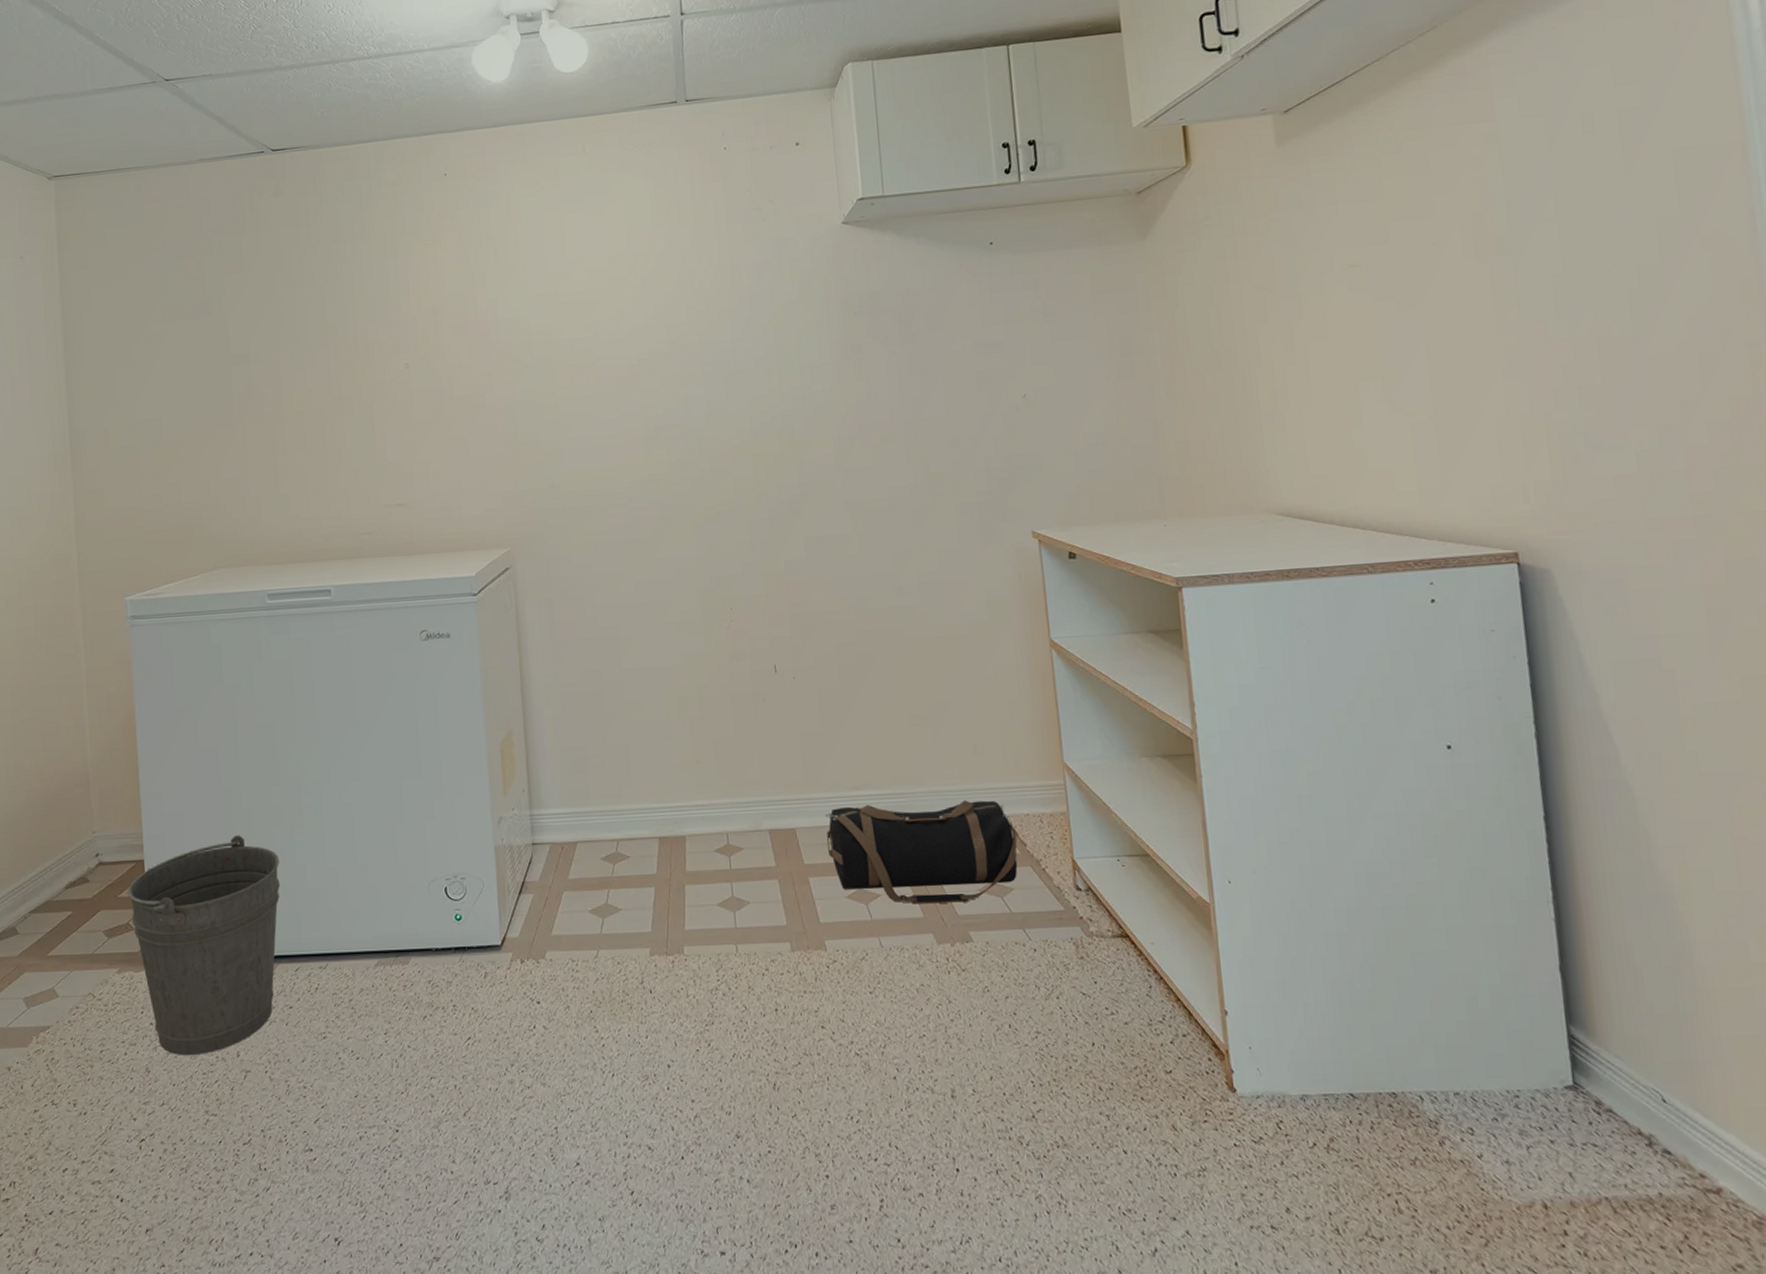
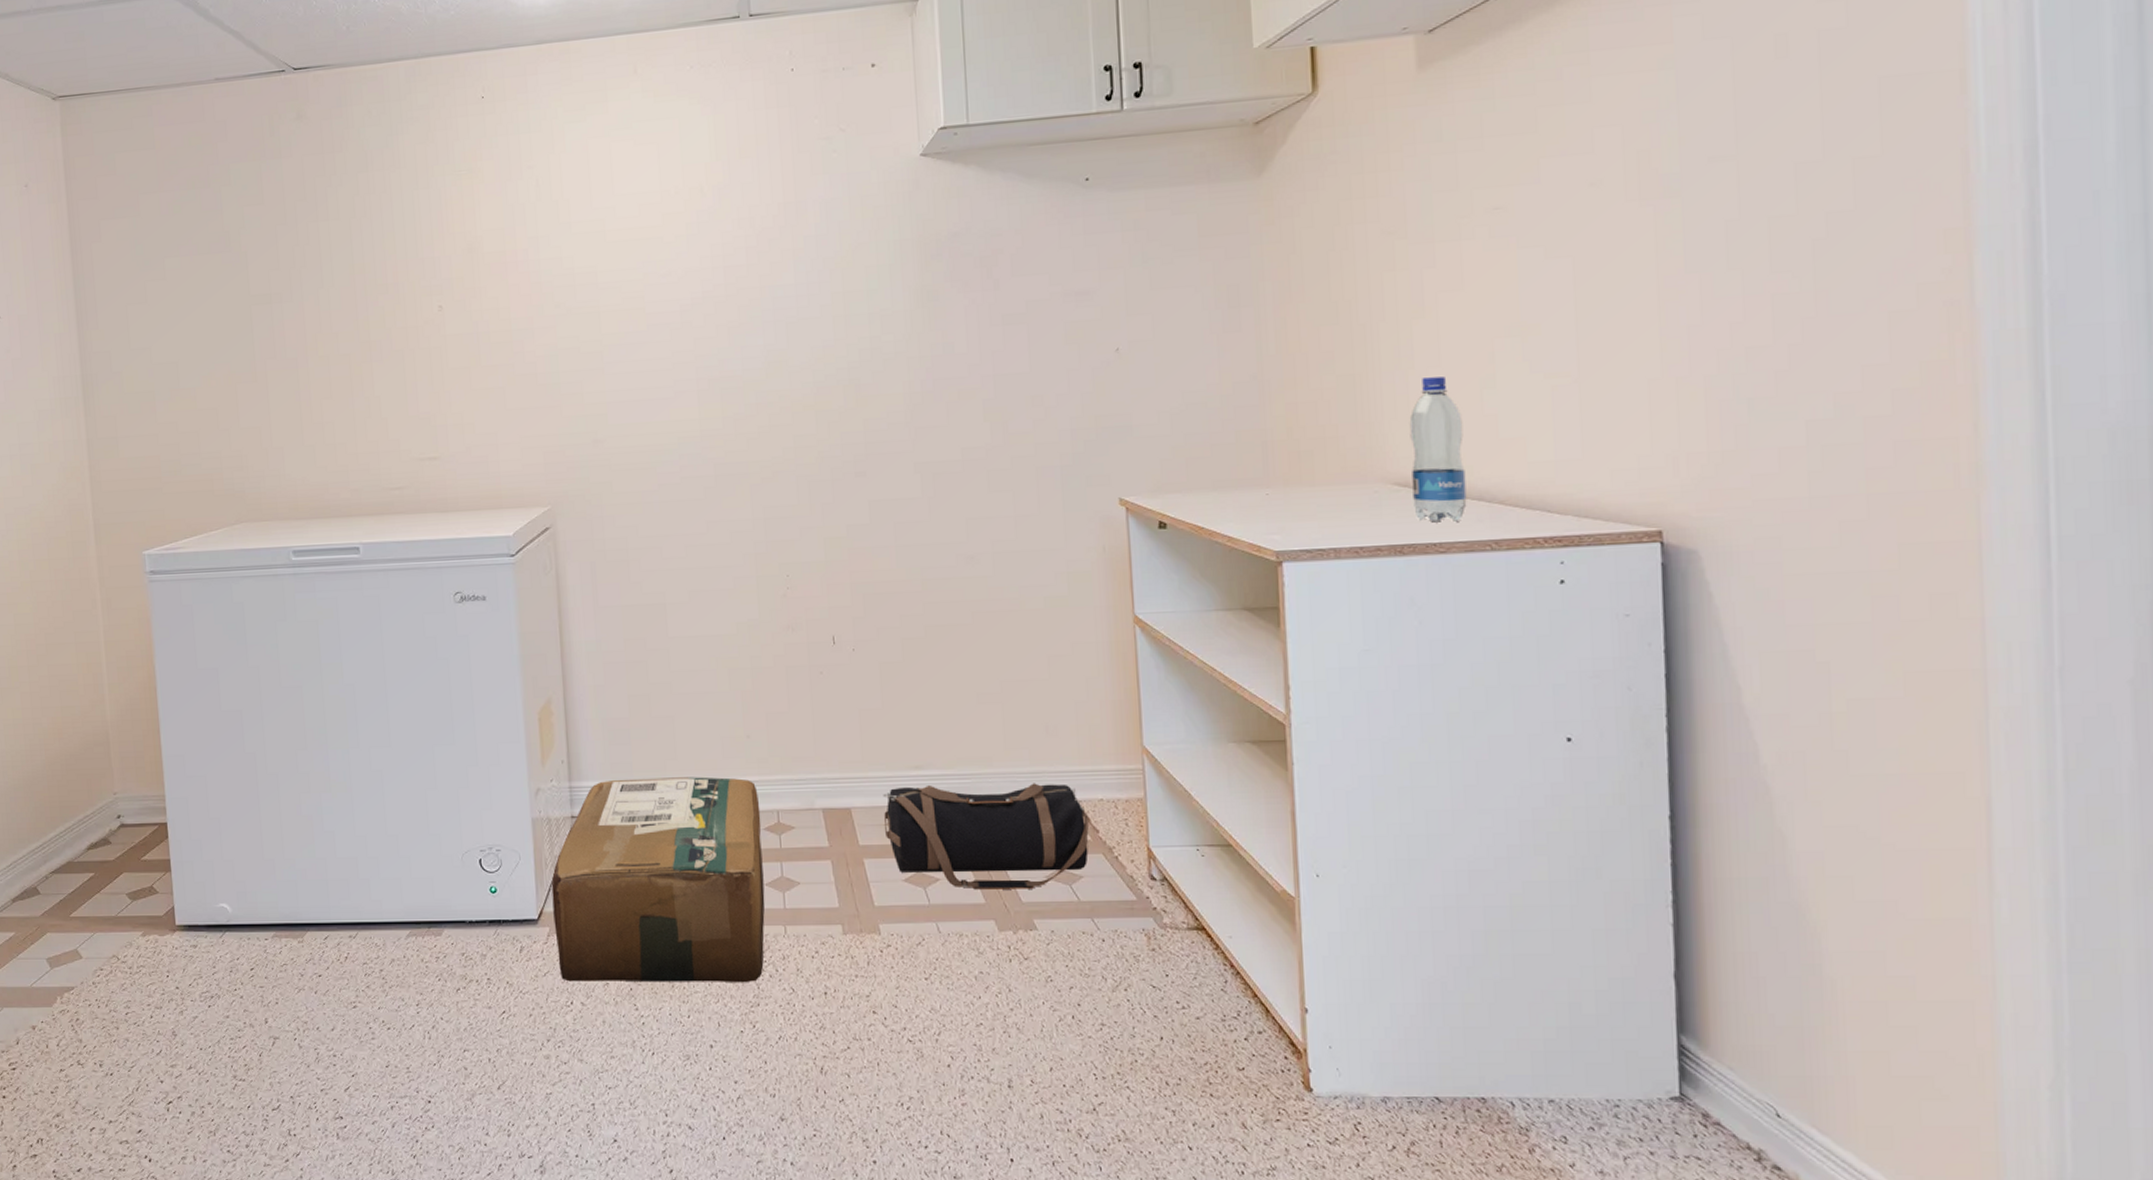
bucket: present [127,835,280,1055] -> none [150,800,308,1020]
cardboard box: none [514,802,717,1006] -> present [551,776,765,982]
bottle: none [1288,416,1344,549] -> present [1409,376,1467,523]

